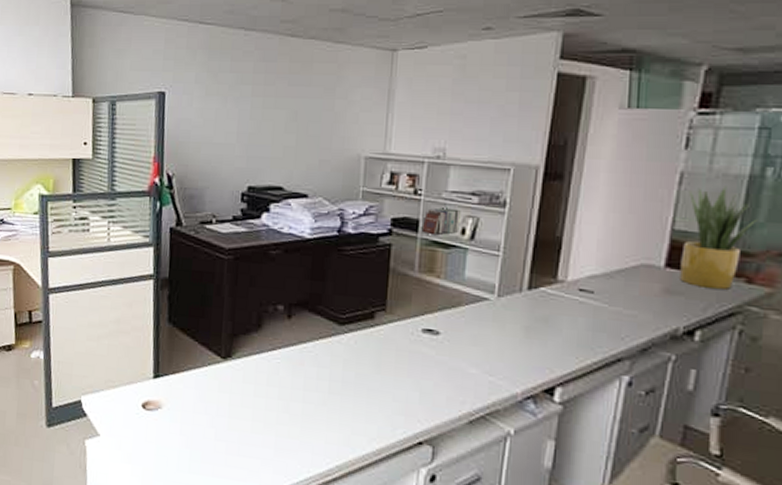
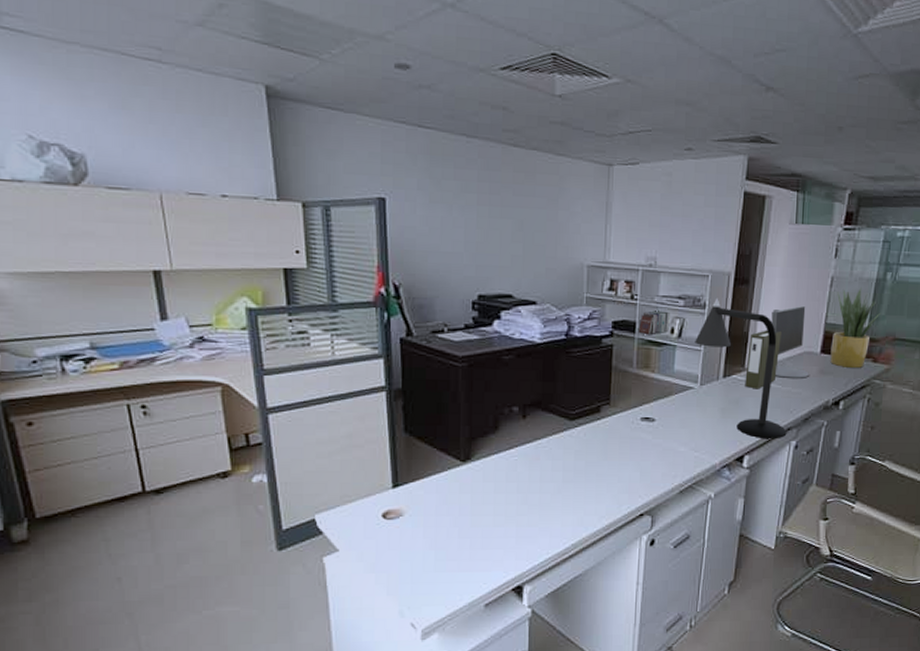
desk lamp: none [491,195,616,372] -> present [695,298,787,440]
binder: none [557,235,608,307] -> present [745,330,781,389]
computer monitor: none [594,207,650,298] -> present [771,306,810,378]

